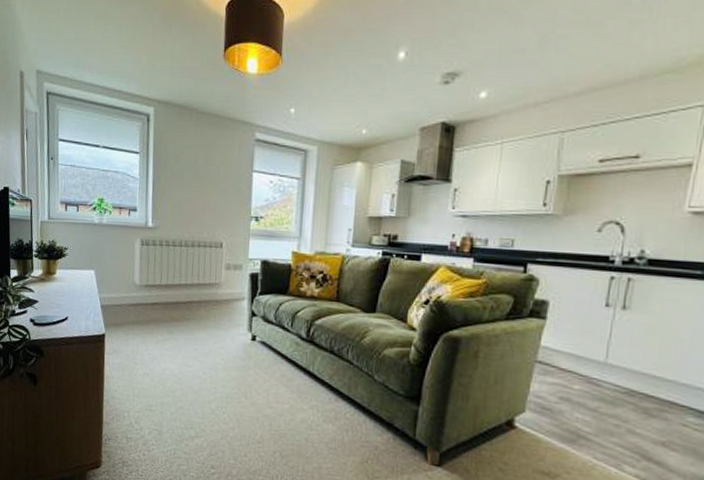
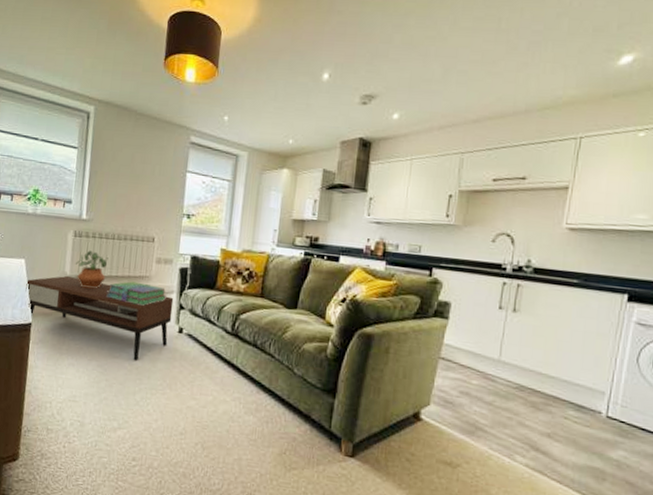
coffee table: none [97,285,245,369] -> present [25,275,174,360]
potted plant: none [144,259,177,298] -> present [75,250,108,289]
stack of books: none [177,289,237,314] -> present [106,281,166,306]

